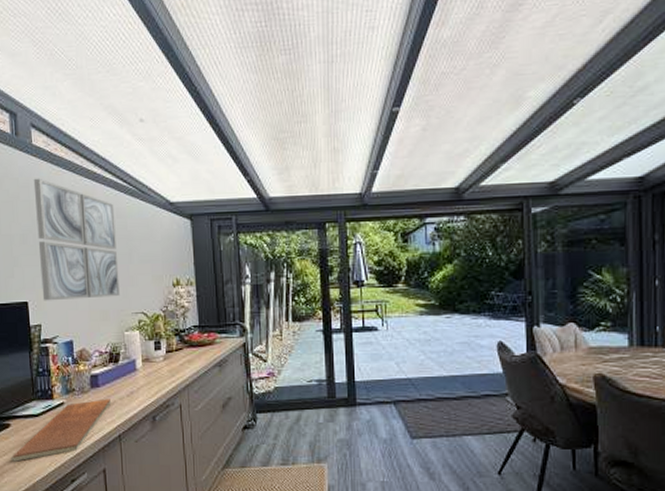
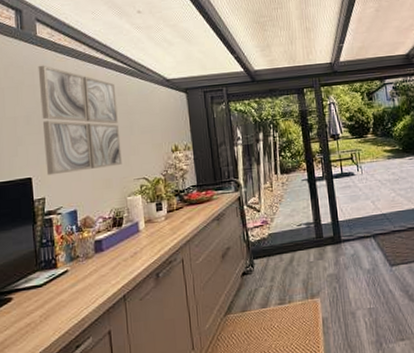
chopping board: present [10,398,112,462] -> none [12,261,116,336]

